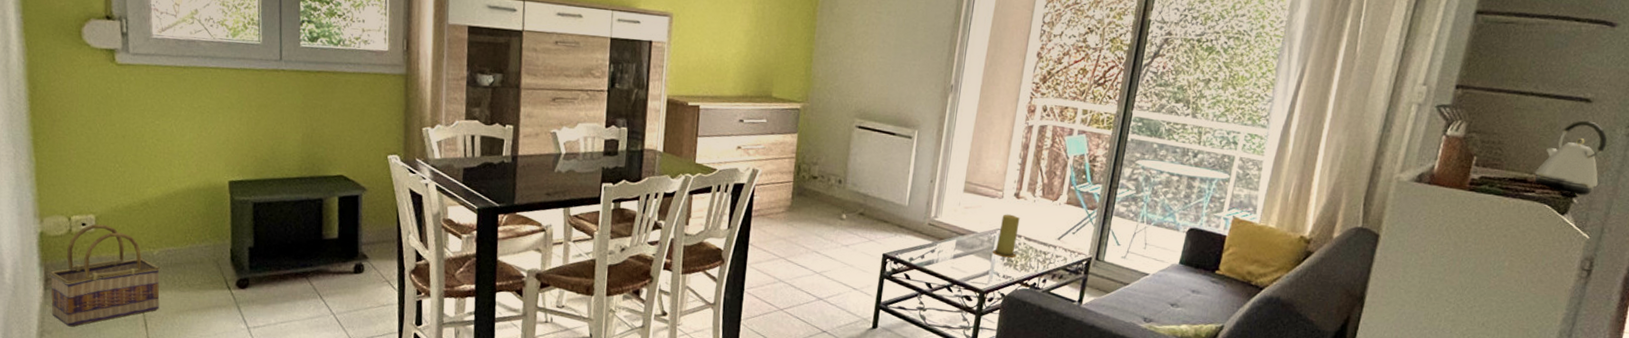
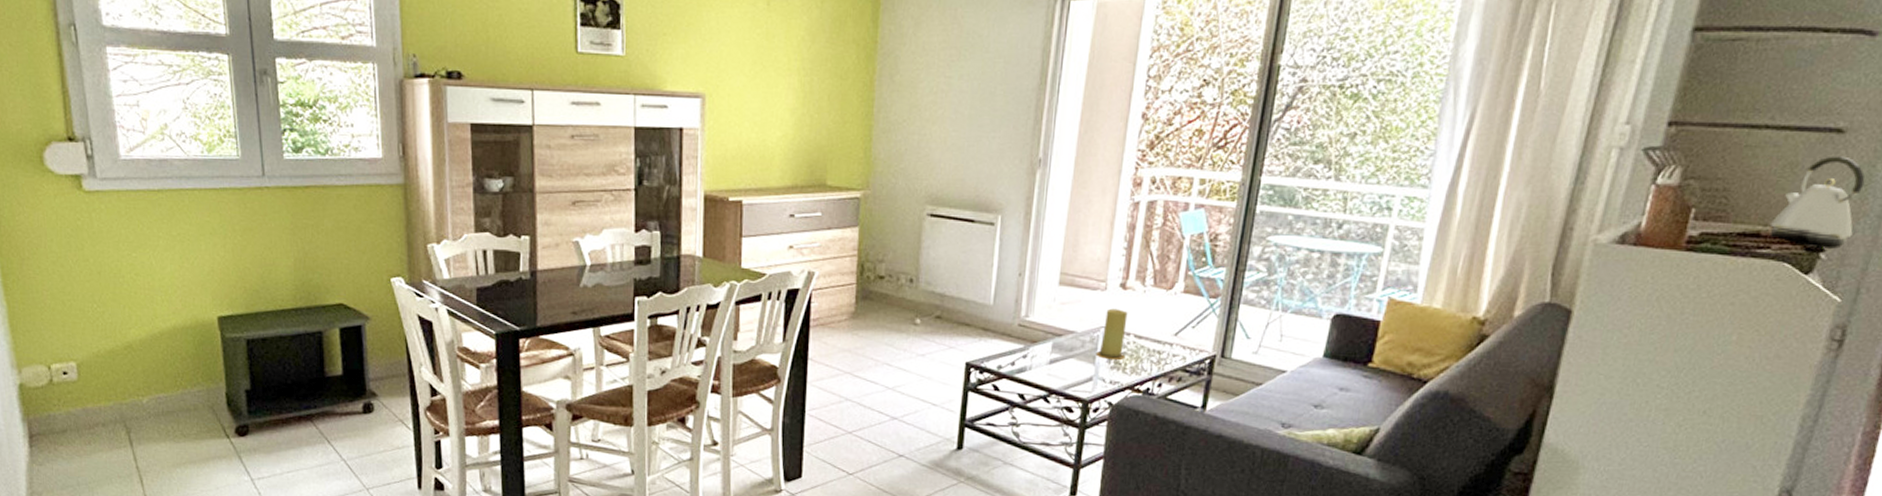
basket: present [49,224,160,327] -> none [33,372,154,487]

